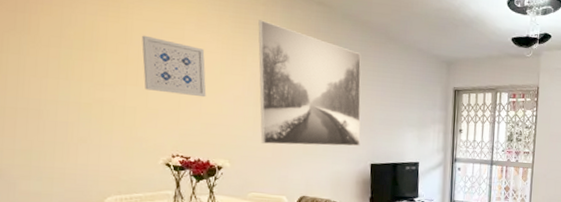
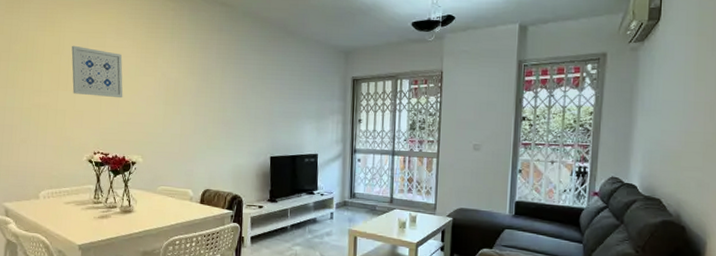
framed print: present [258,20,361,147] -> none [168,24,261,140]

